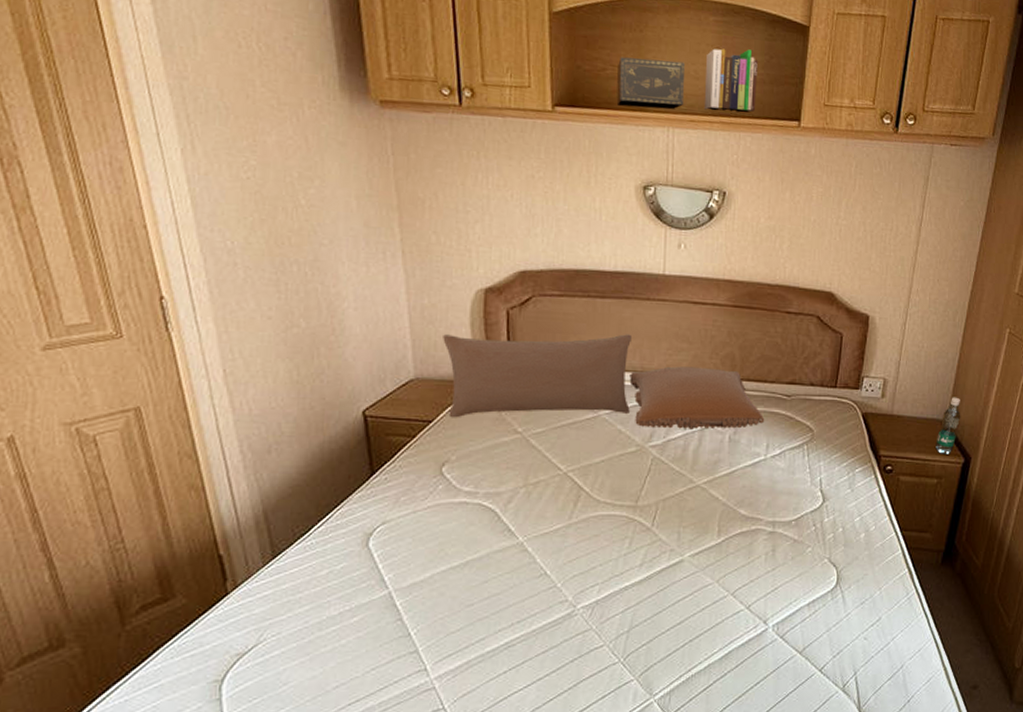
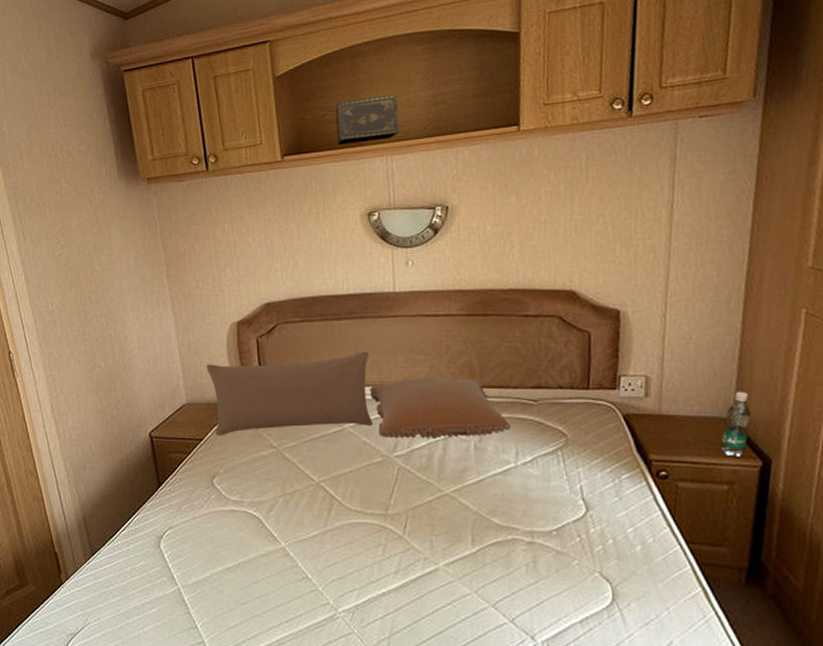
books: present [703,48,758,113] -> none [417,68,471,133]

